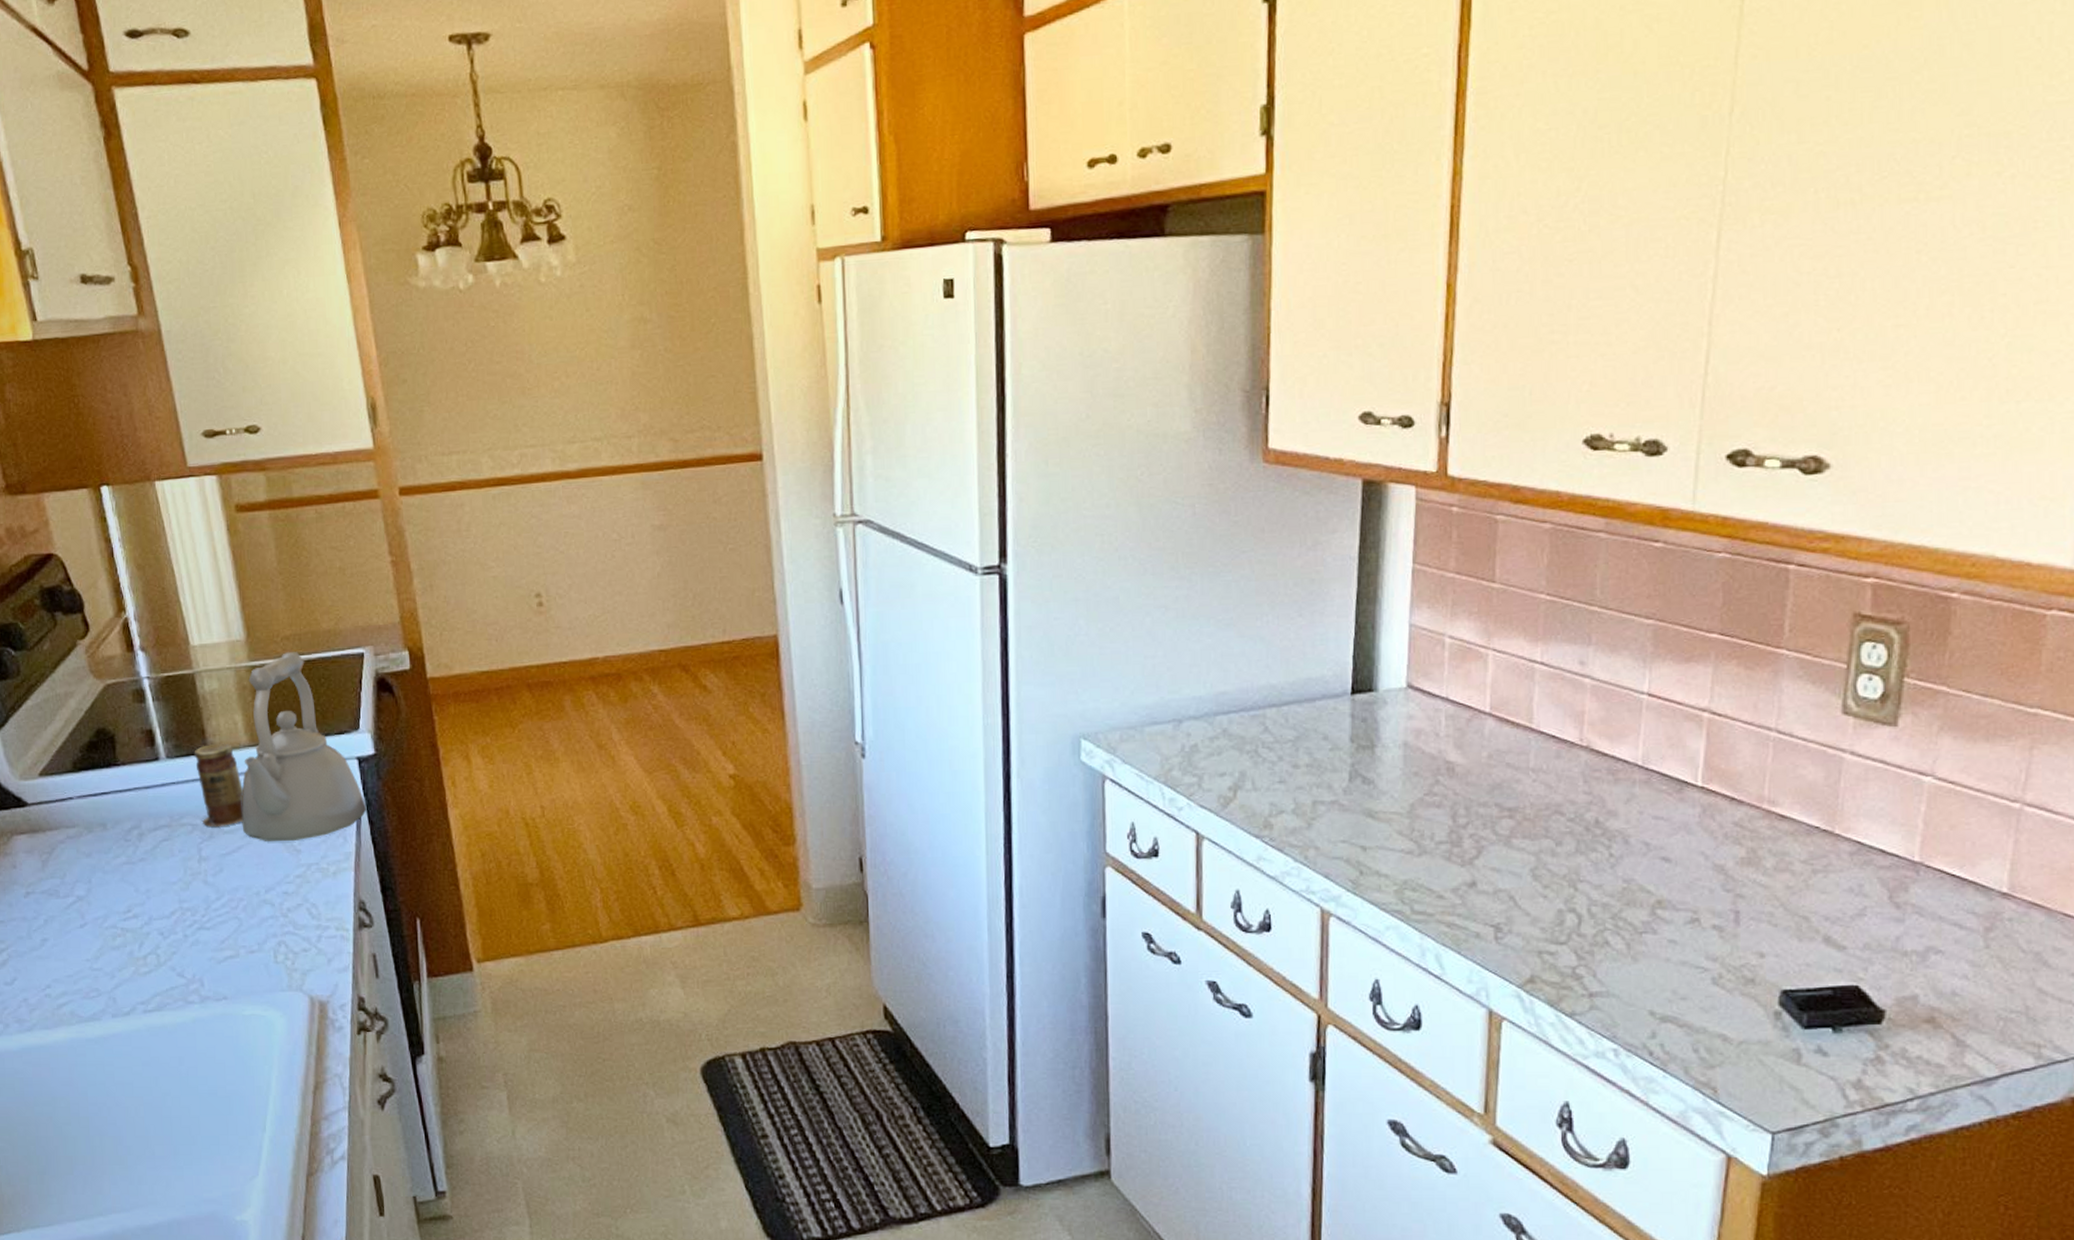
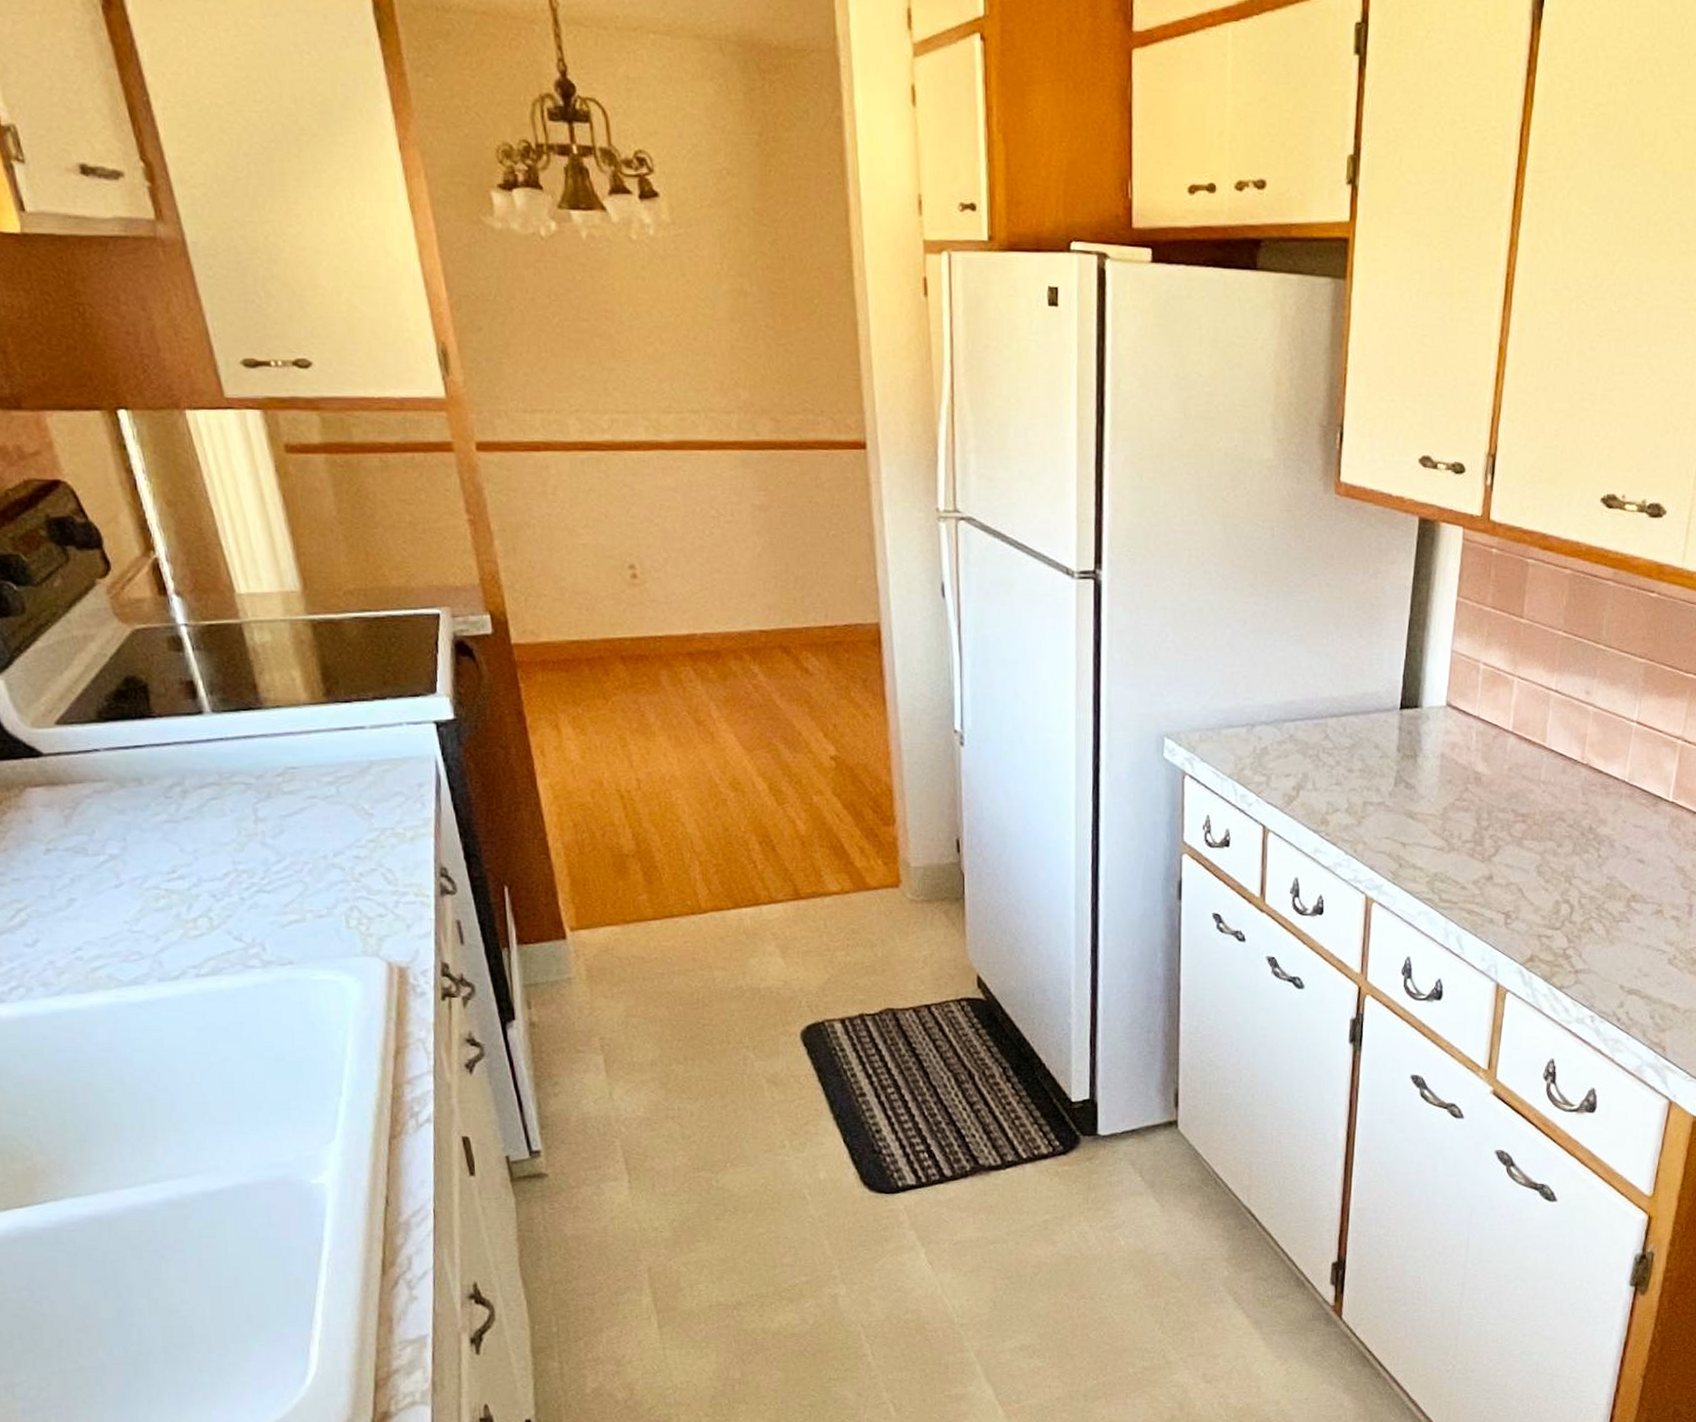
canister: present [194,743,243,827] -> none [244,699,305,786]
kettle: present [241,652,367,841] -> none [302,608,447,804]

